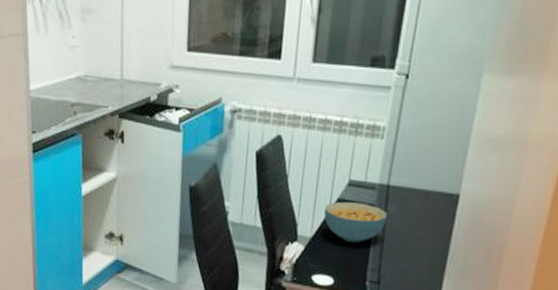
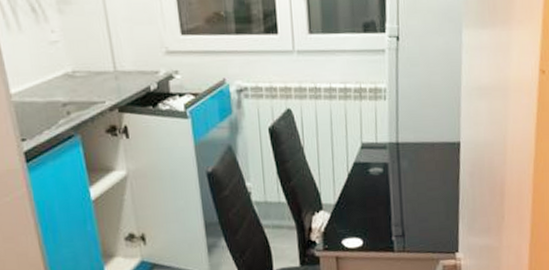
cereal bowl: present [324,201,388,243] -> none [343,163,402,203]

